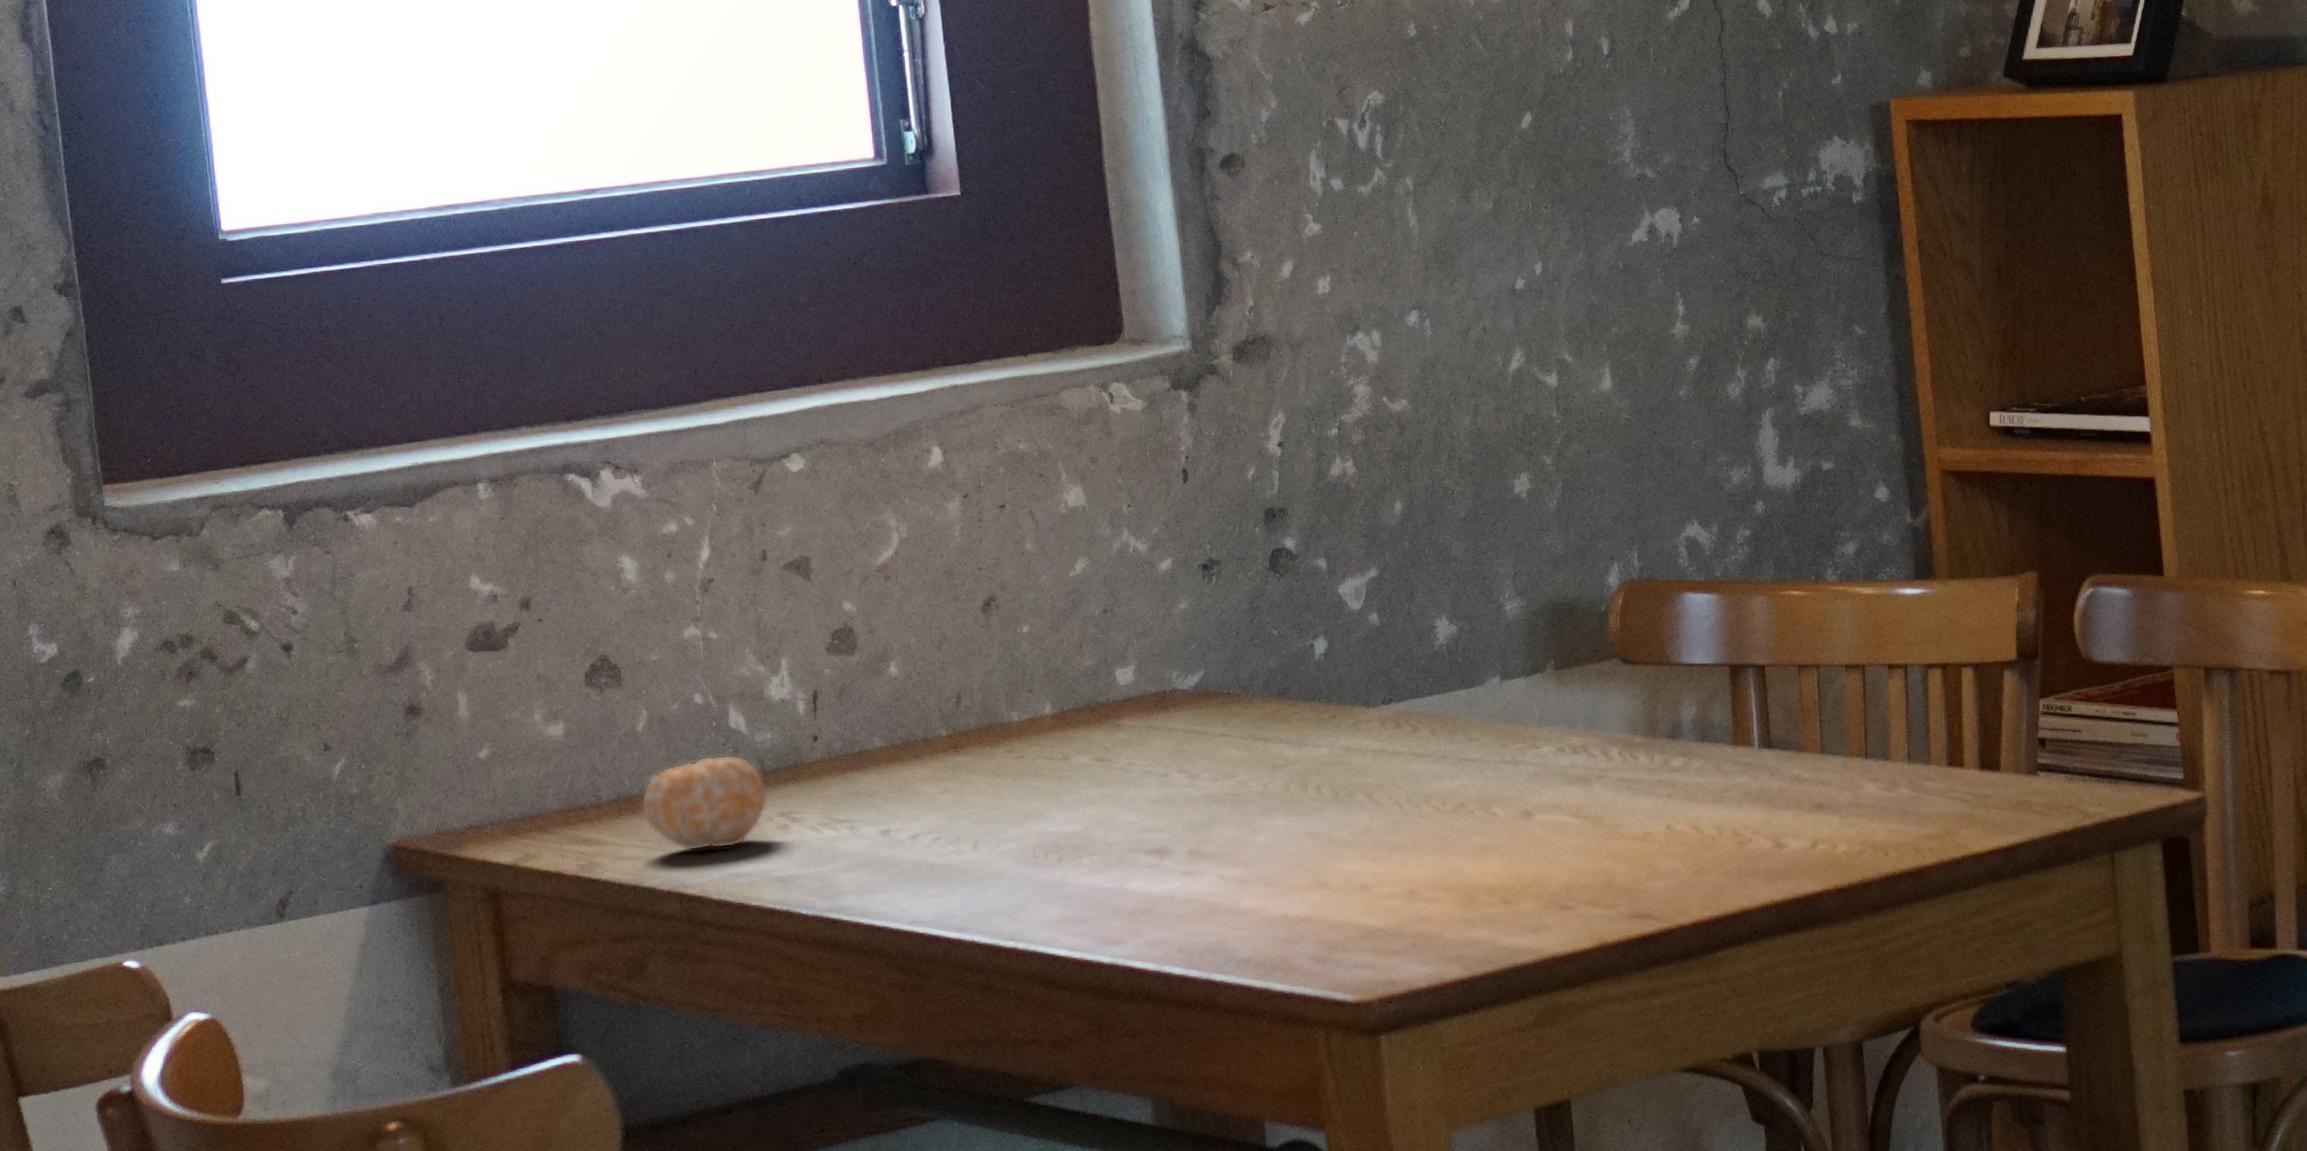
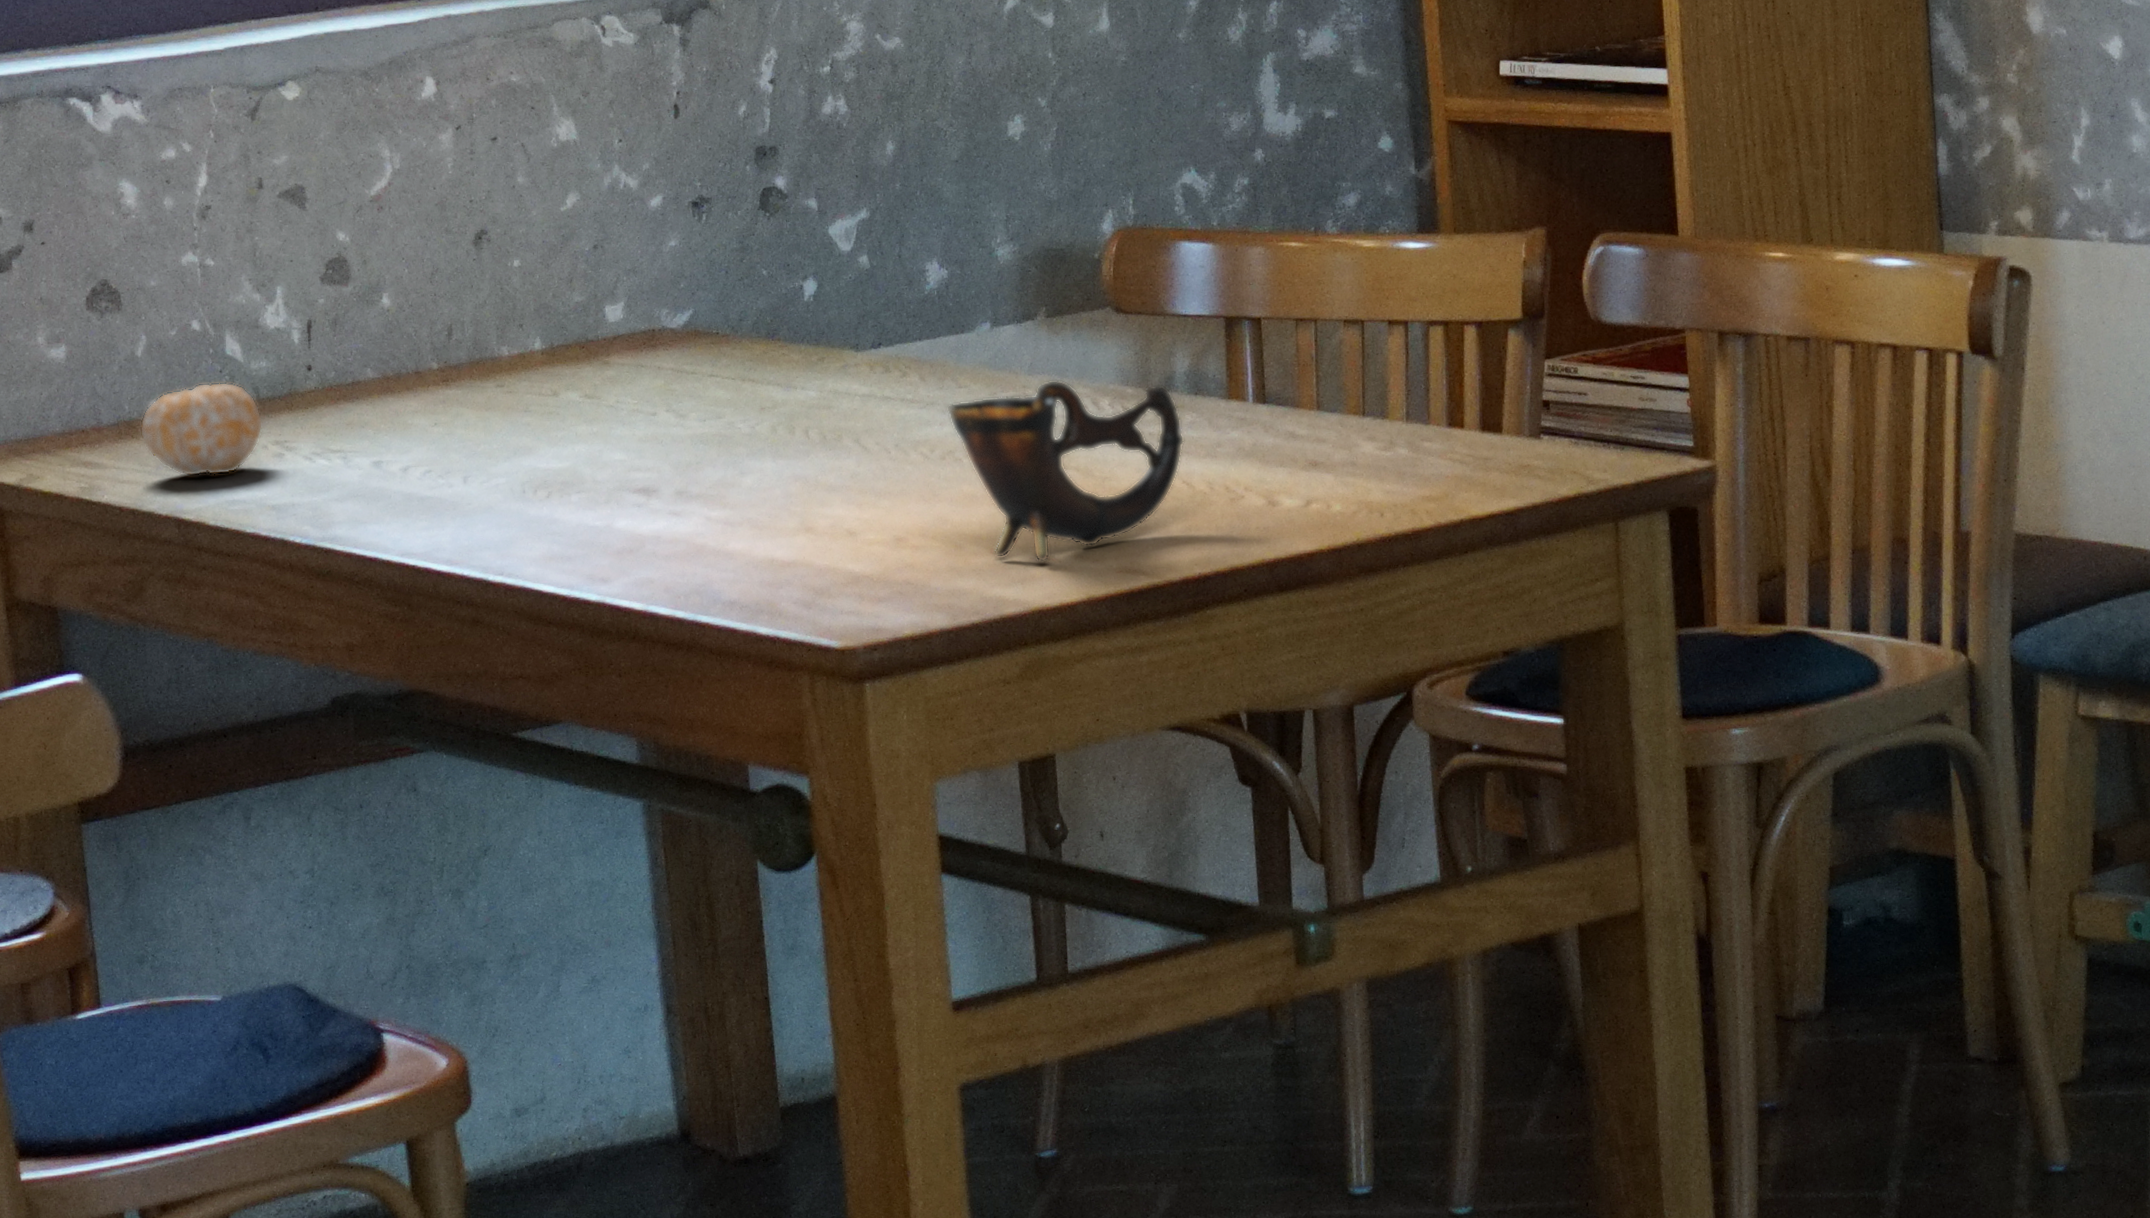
cup: none [1457,730,1693,911] -> present [946,380,1185,562]

